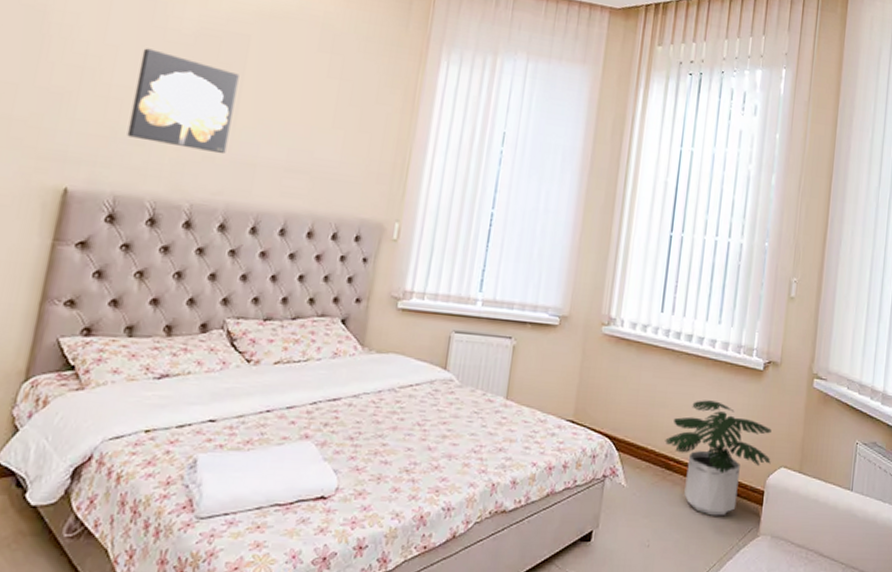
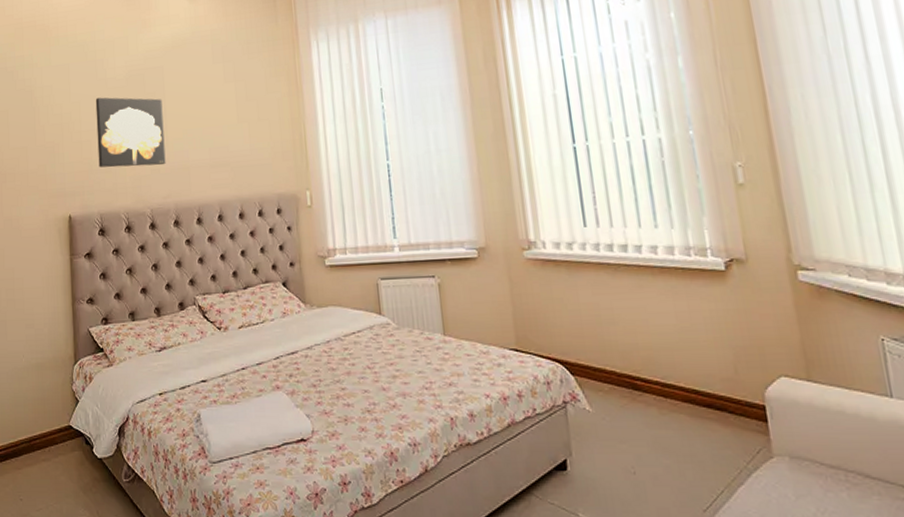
potted plant: present [665,400,771,516] -> none [624,311,765,437]

